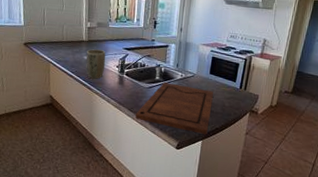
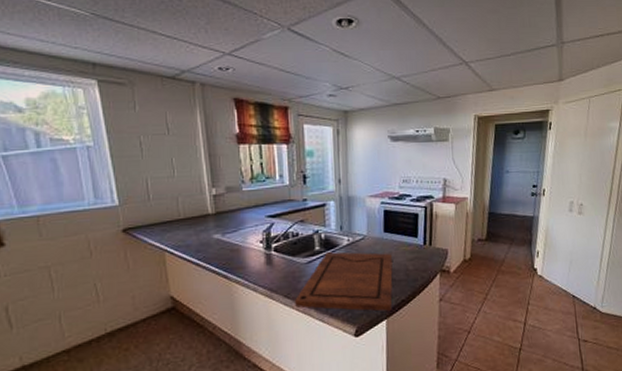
plant pot: present [85,49,106,79] -> none [215,223,245,264]

